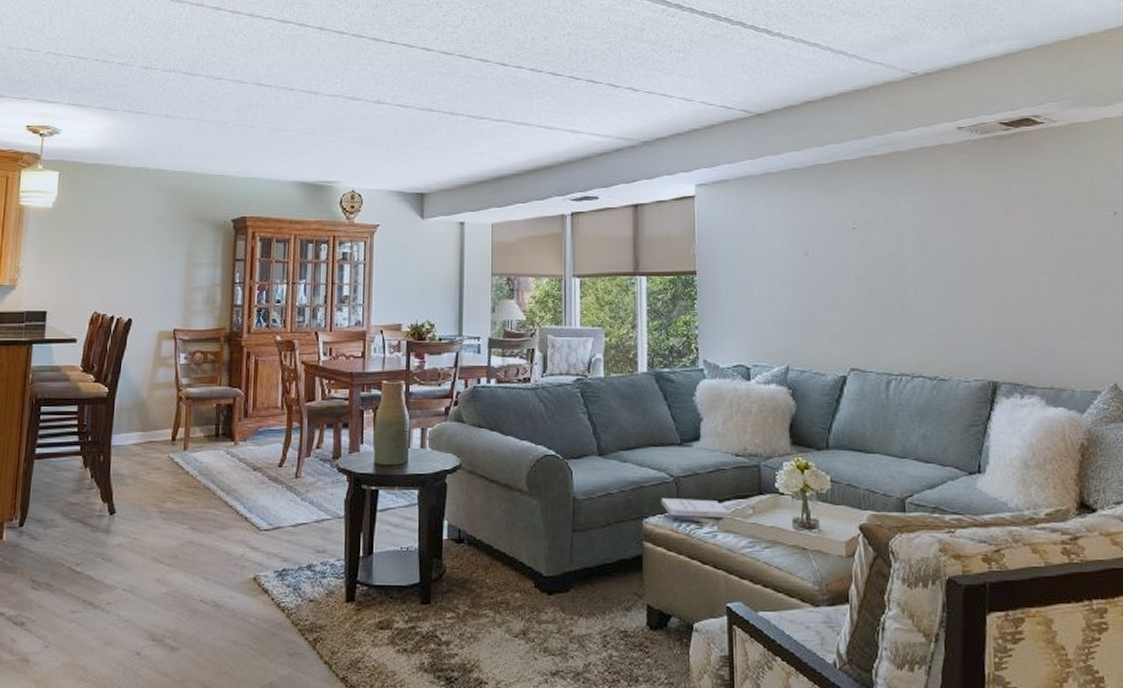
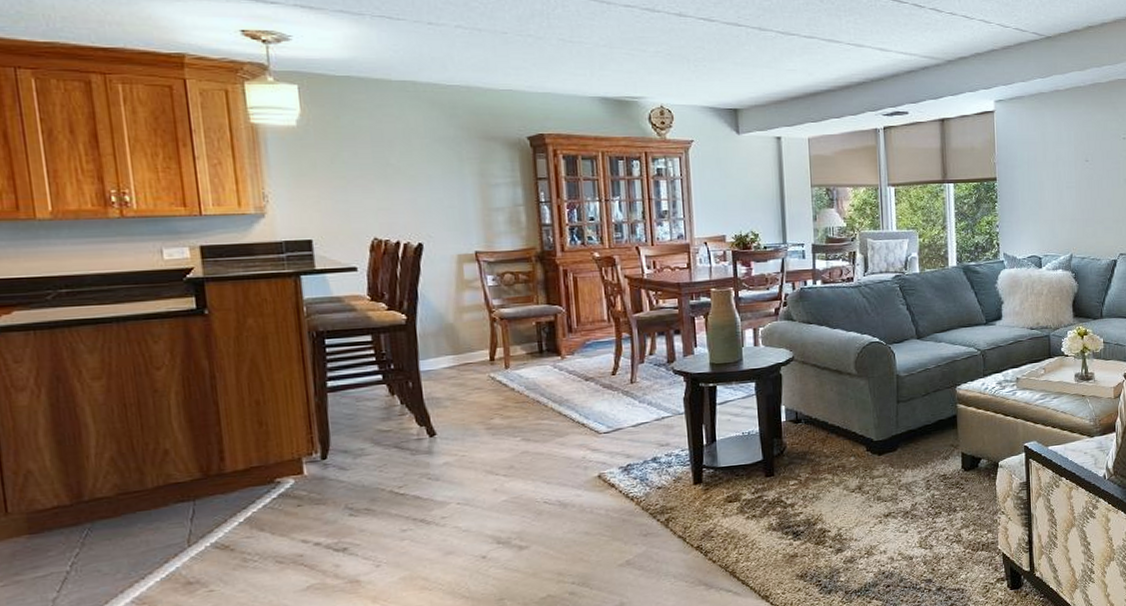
books: present [661,498,730,524] -> none [971,366,1026,385]

